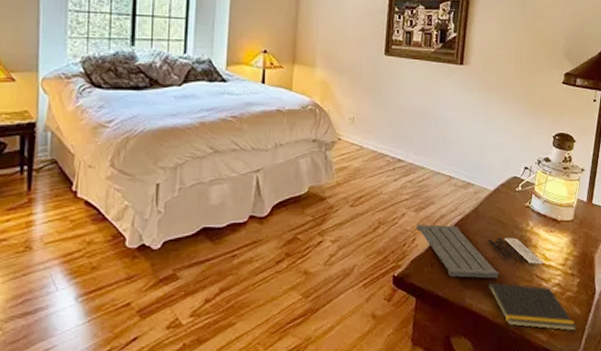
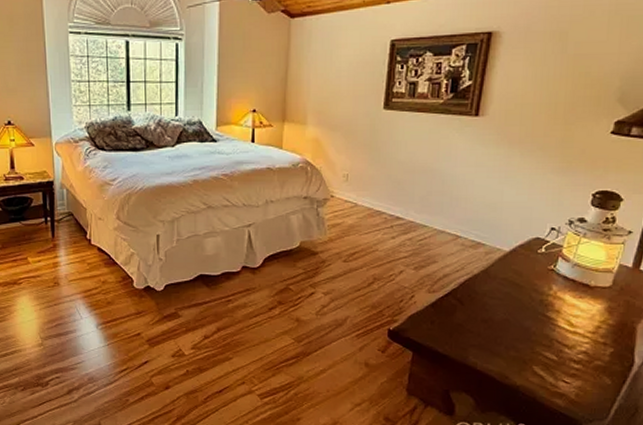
keyboard: present [417,224,543,279] -> none [416,281,567,341]
notepad: present [486,282,577,331] -> none [494,343,606,401]

